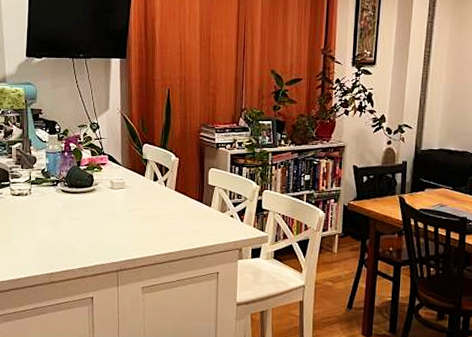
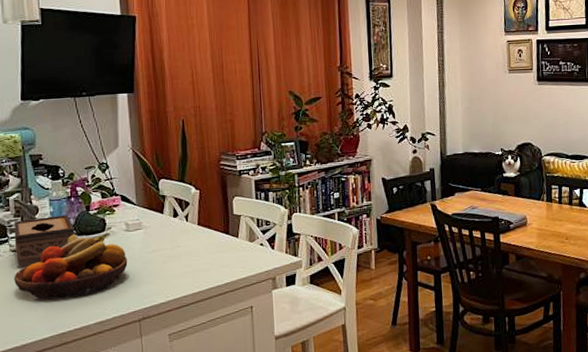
fruit bowl: none [13,186,111,243] -> present [14,234,128,300]
tissue box: none [15,167,66,211] -> present [14,214,75,268]

